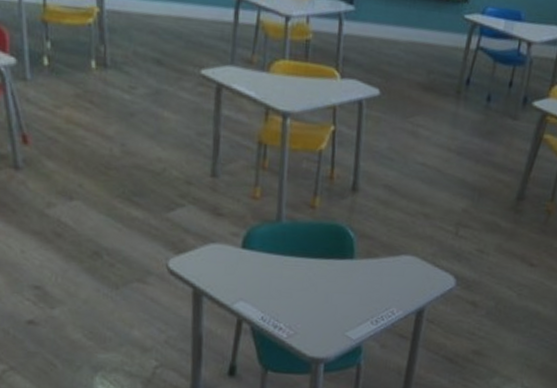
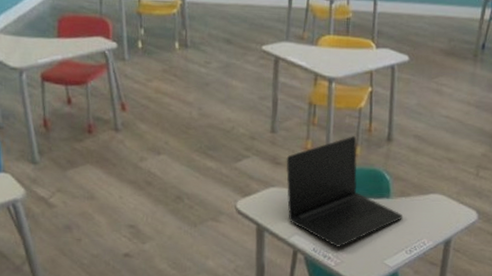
laptop: none [229,184,368,316] -> present [286,136,402,247]

